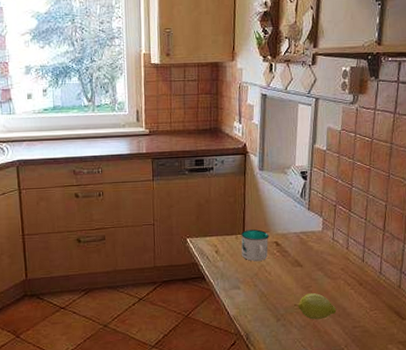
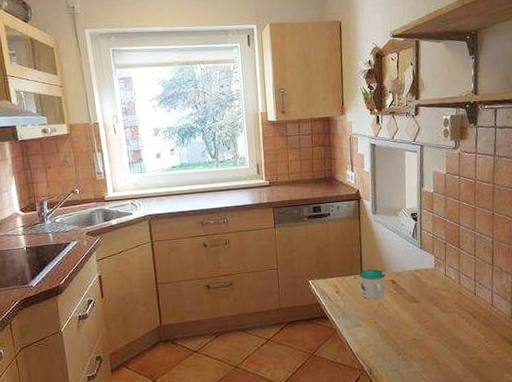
fruit: present [298,293,337,320] -> none [416,327,453,353]

